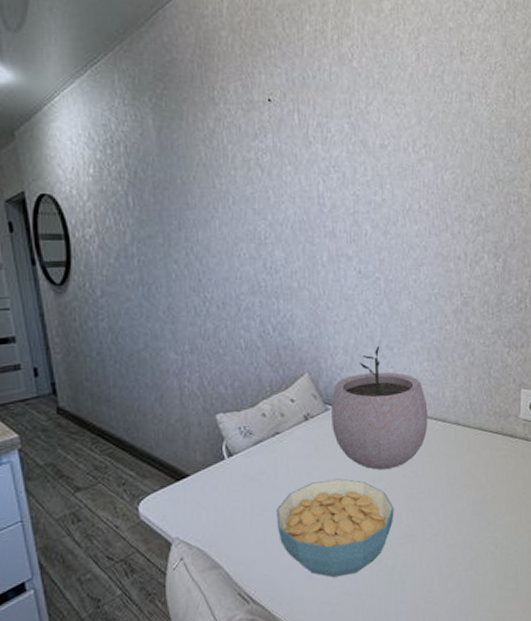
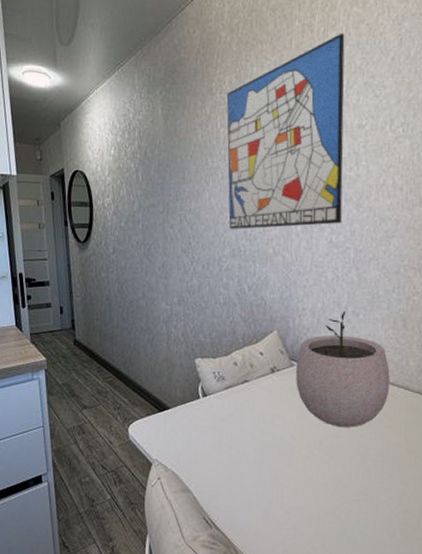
wall art: none [232,42,369,262] -> present [226,33,345,229]
cereal bowl: present [276,478,394,578] -> none [240,429,350,521]

